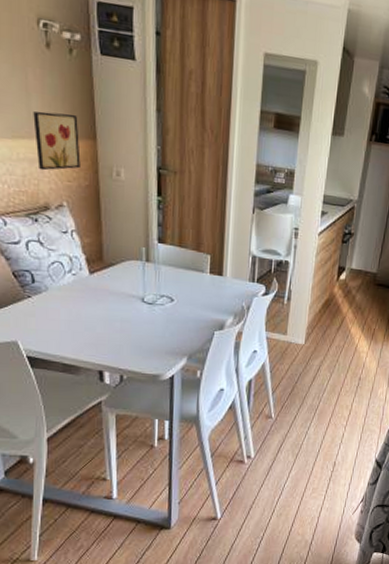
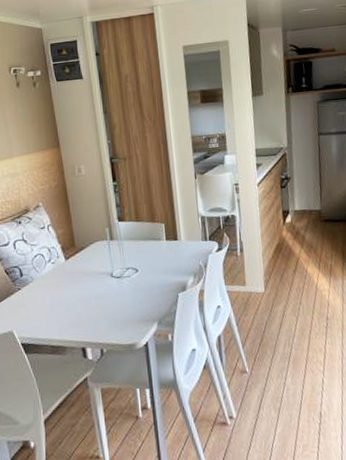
wall art: present [33,111,81,171] -> none [11,131,50,181]

